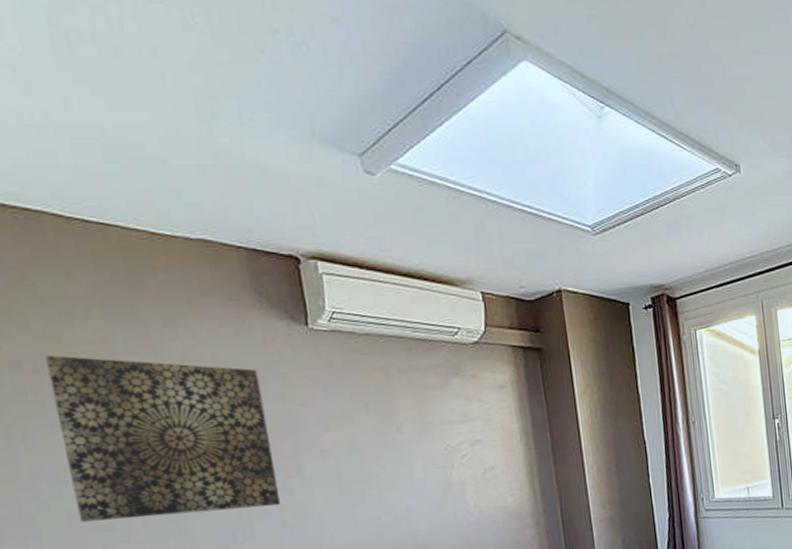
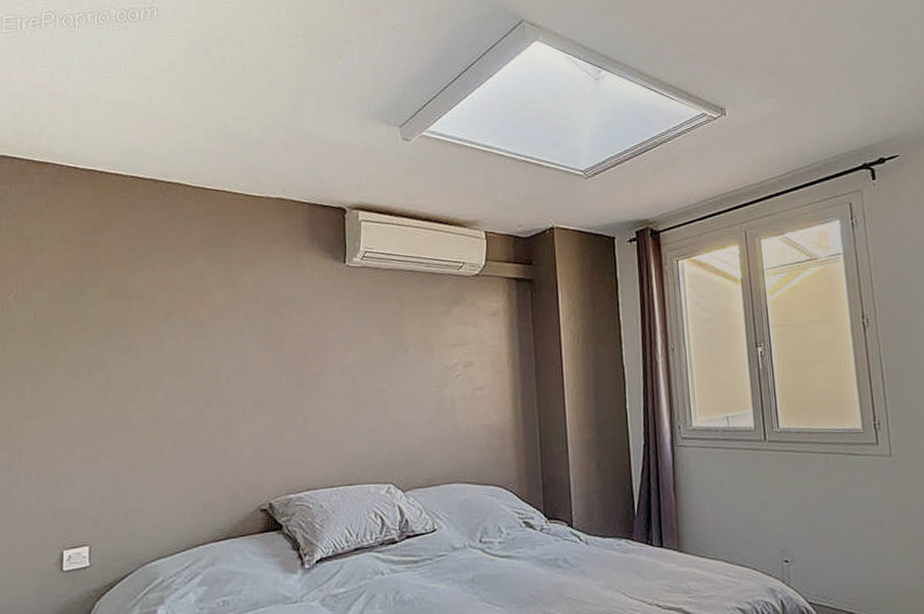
wall art: present [45,355,281,522] -> none [161,289,306,421]

